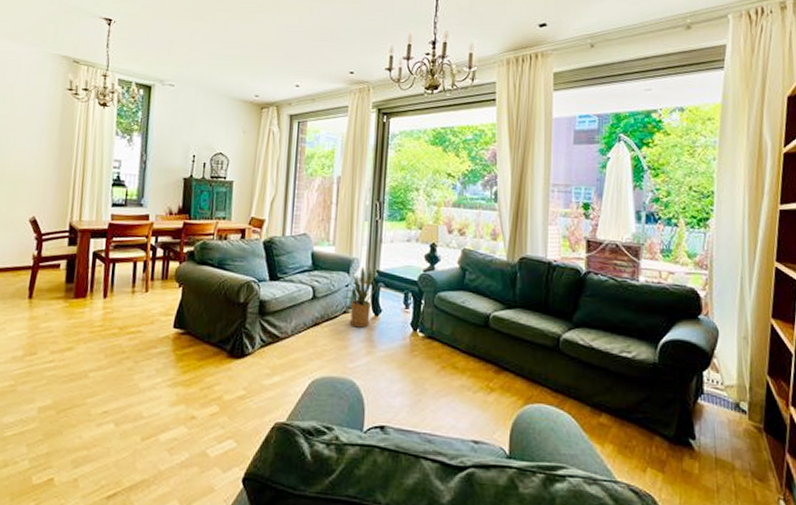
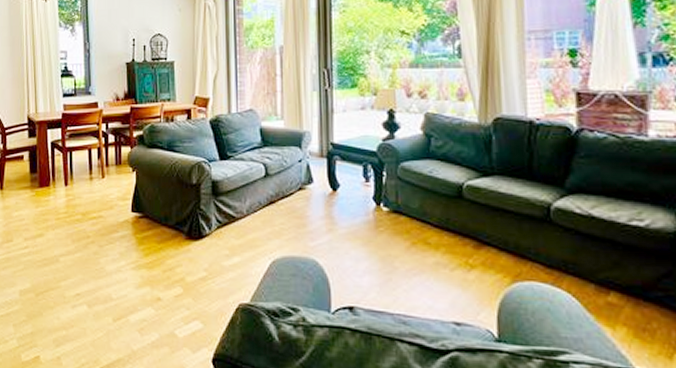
house plant: present [342,267,376,328] -> none [296,140,331,204]

